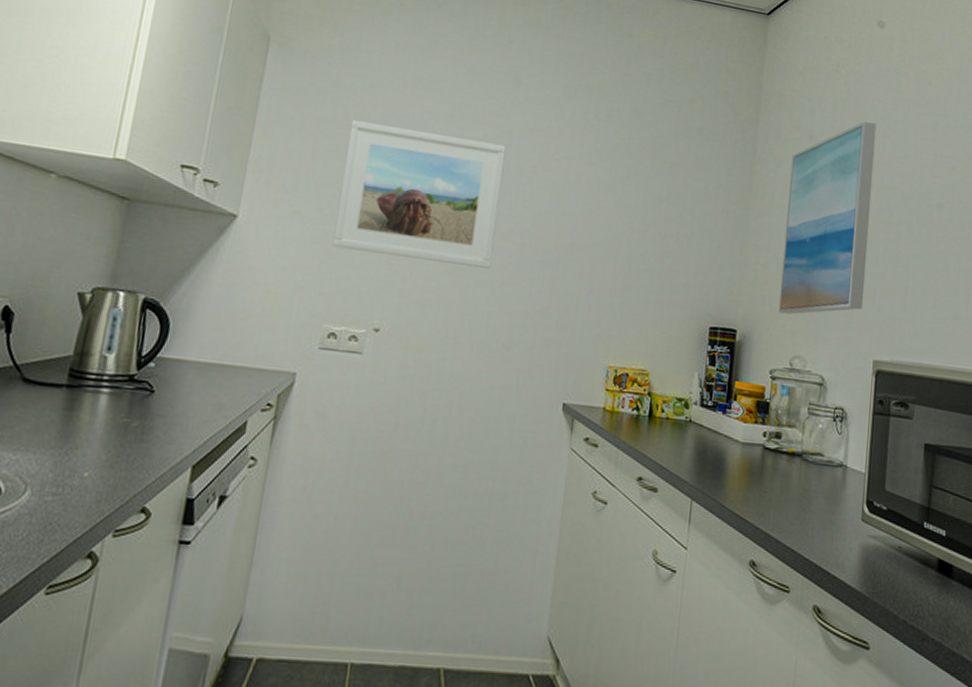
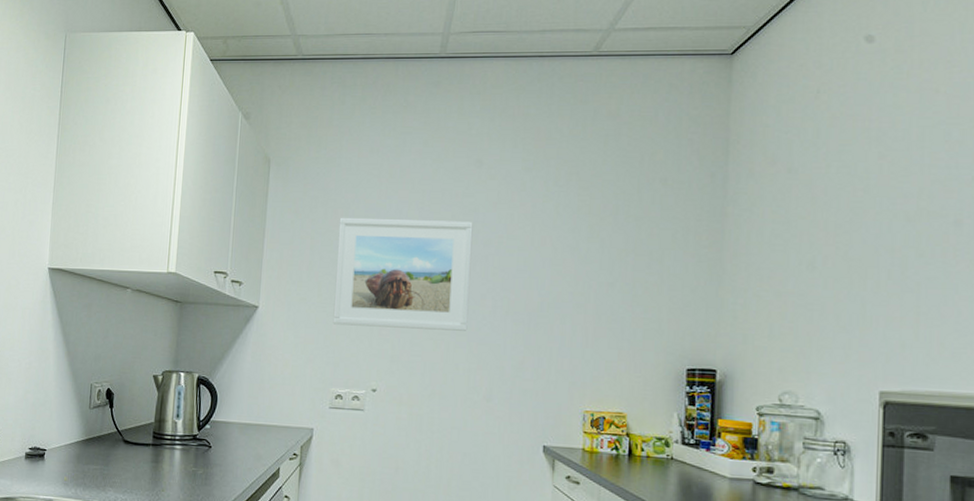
wall art: present [778,121,877,315] -> none [762,144,870,351]

